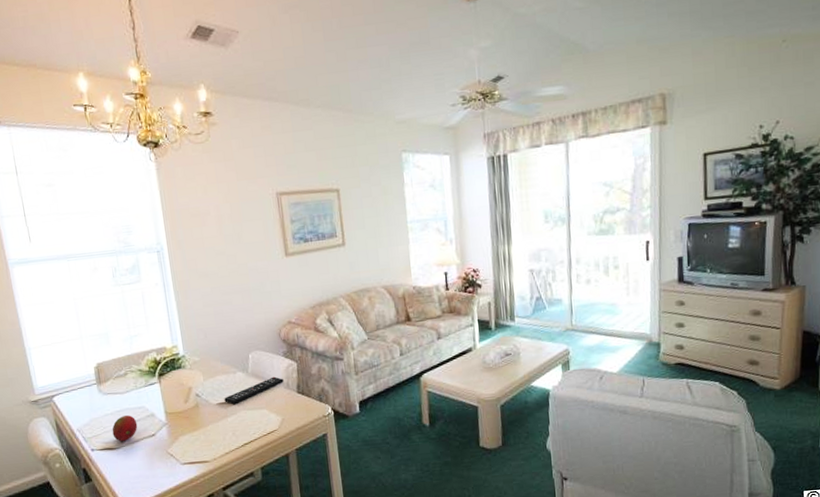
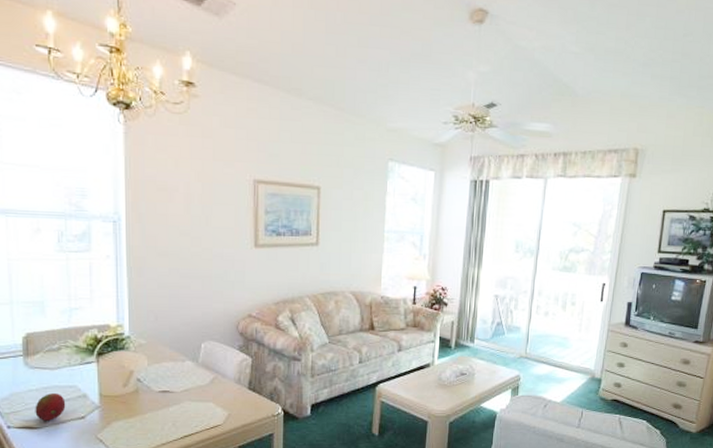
remote control: present [224,376,284,405] -> none [168,369,235,394]

